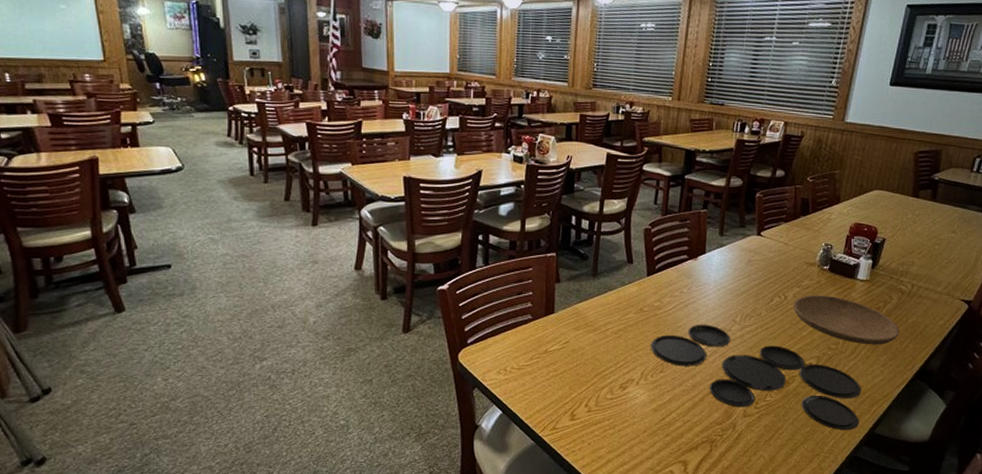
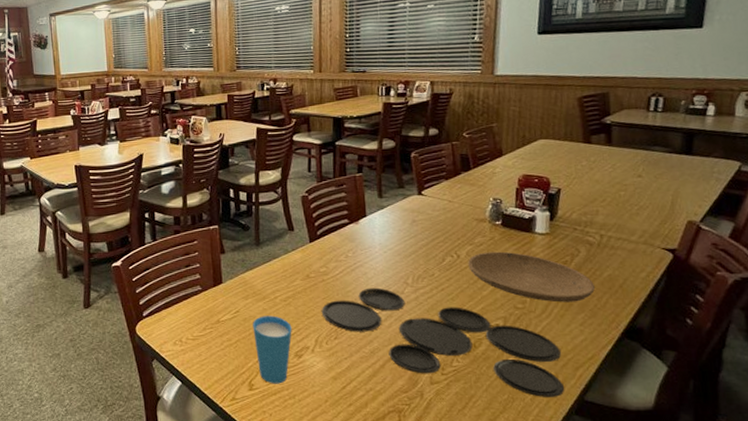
cup: none [581,347,620,415] -> present [253,315,292,384]

